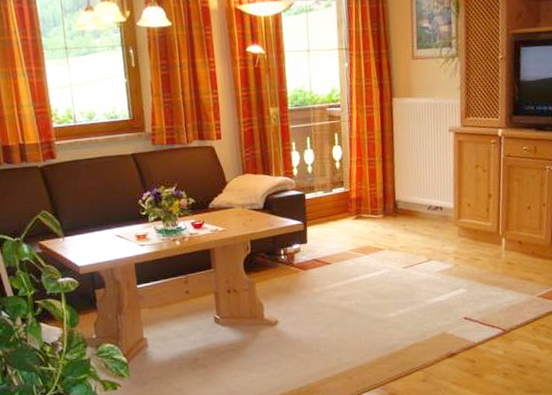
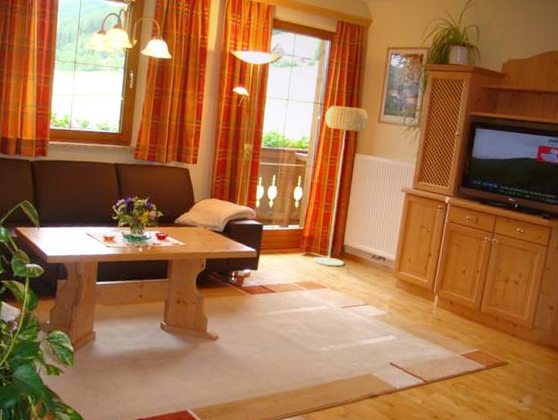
floor lamp: none [353,46,401,226] -> present [312,105,369,266]

